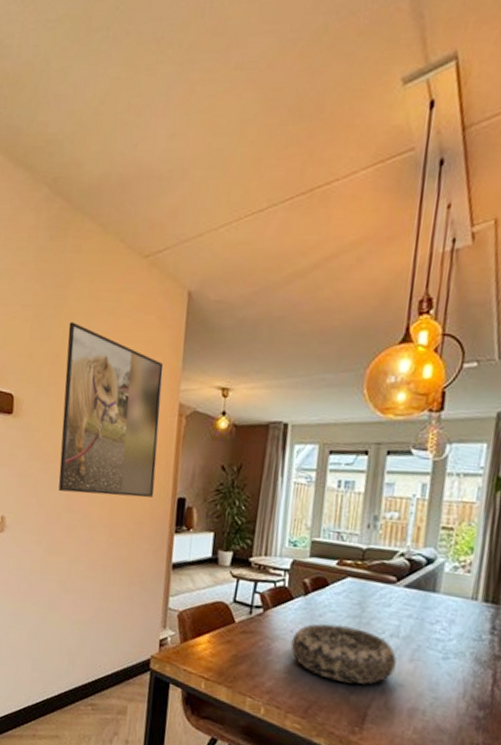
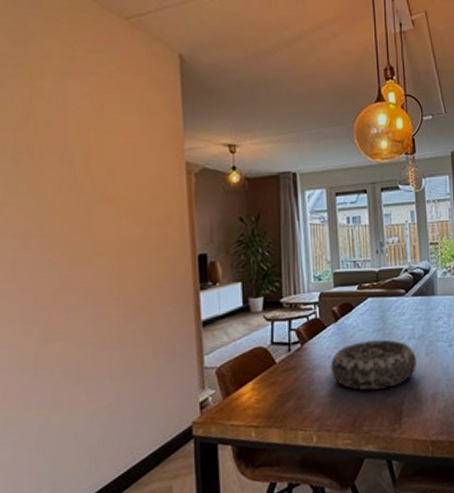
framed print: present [58,322,164,498] -> none [37,81,171,269]

